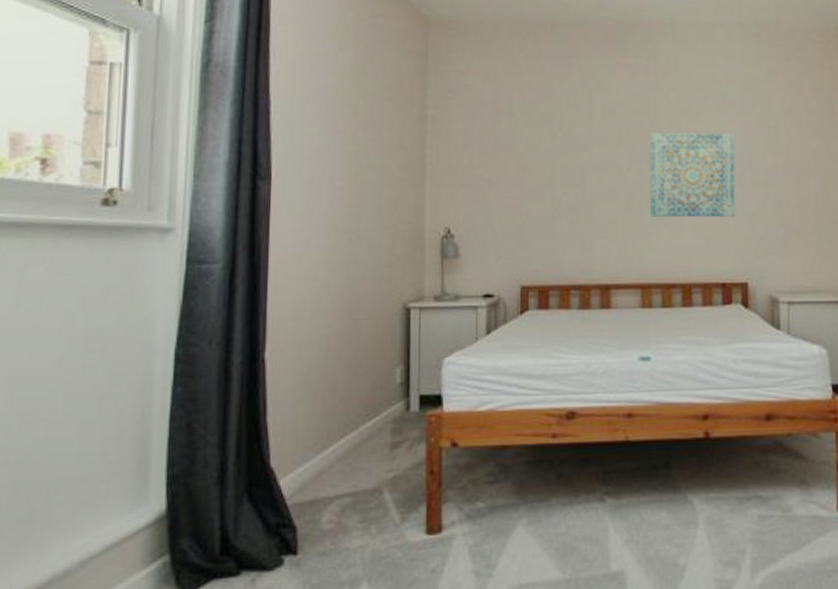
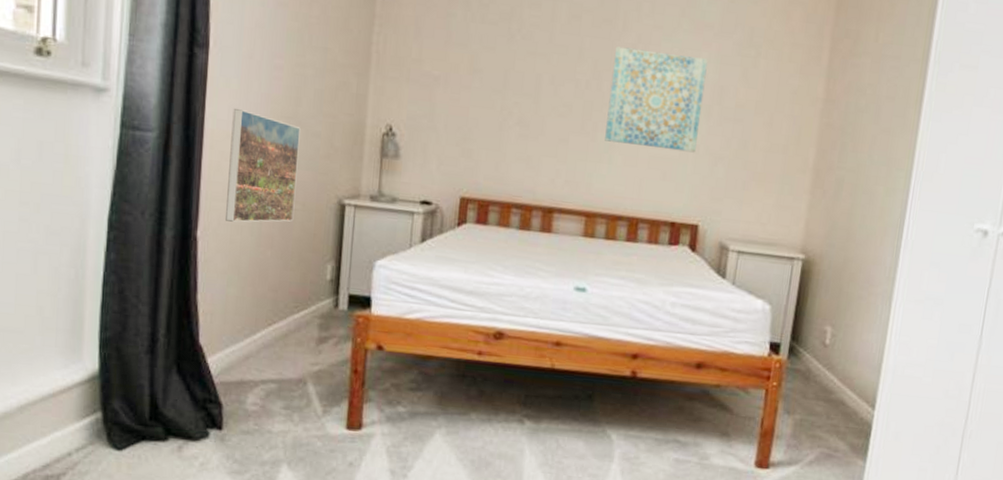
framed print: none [293,231,363,339] -> present [226,108,301,223]

